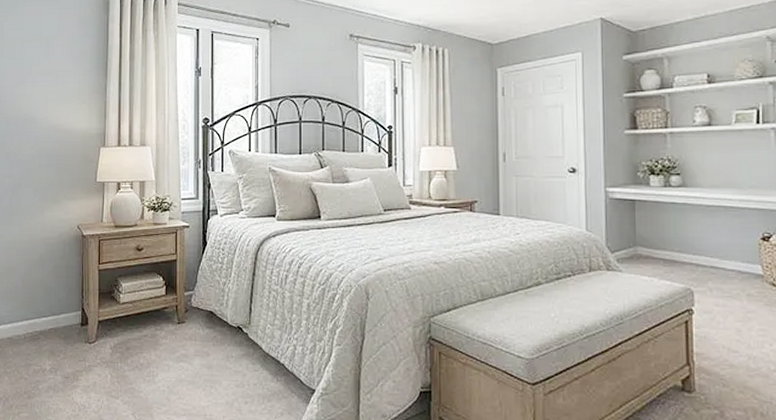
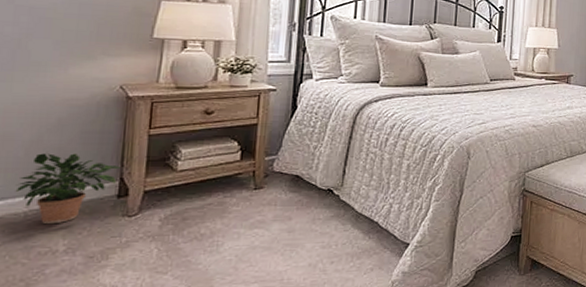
potted plant: none [17,285,82,347] -> present [15,153,121,225]

